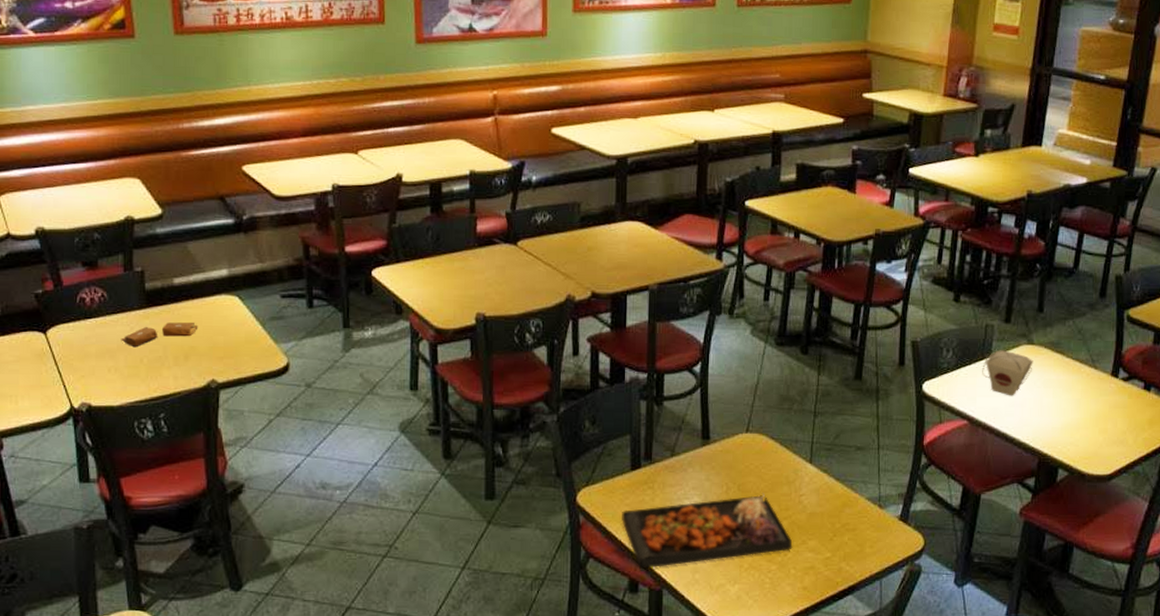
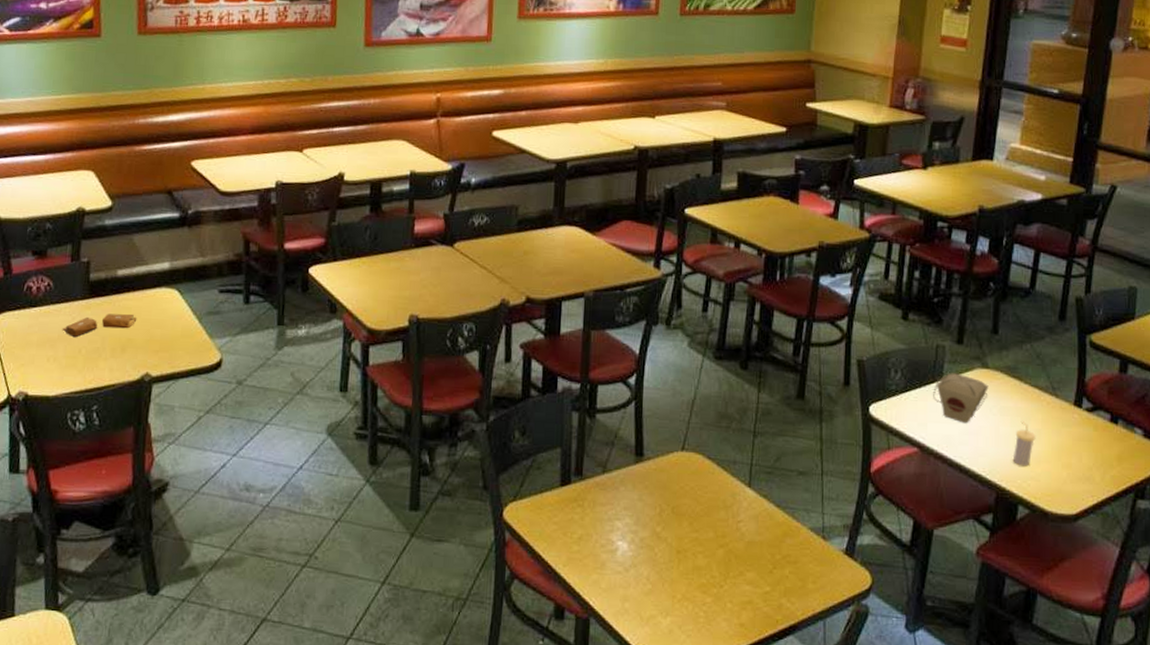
food tray: present [622,493,793,569] -> none [549,517,729,594]
beverage cup: none [1054,392,1076,433] -> present [1012,421,1036,467]

